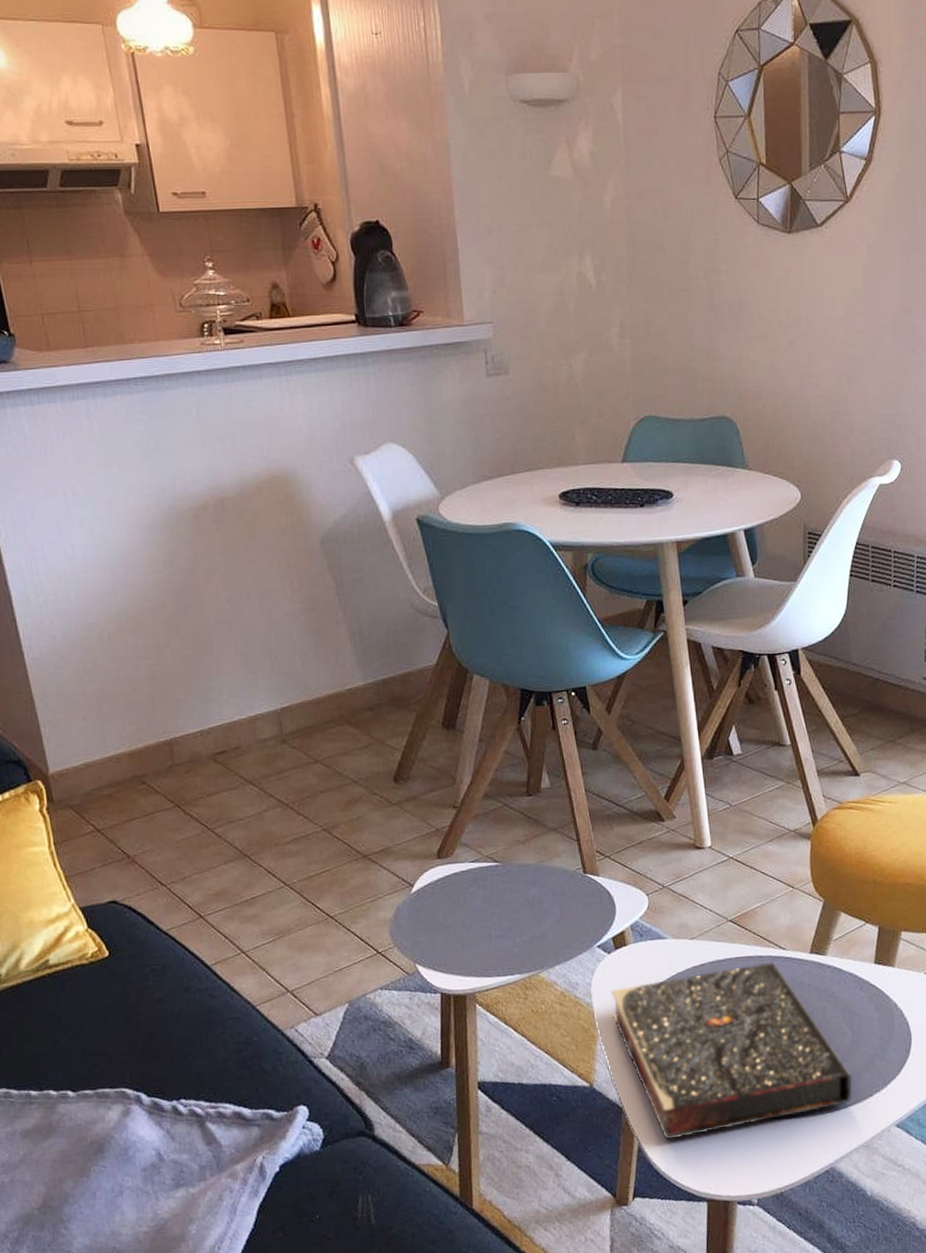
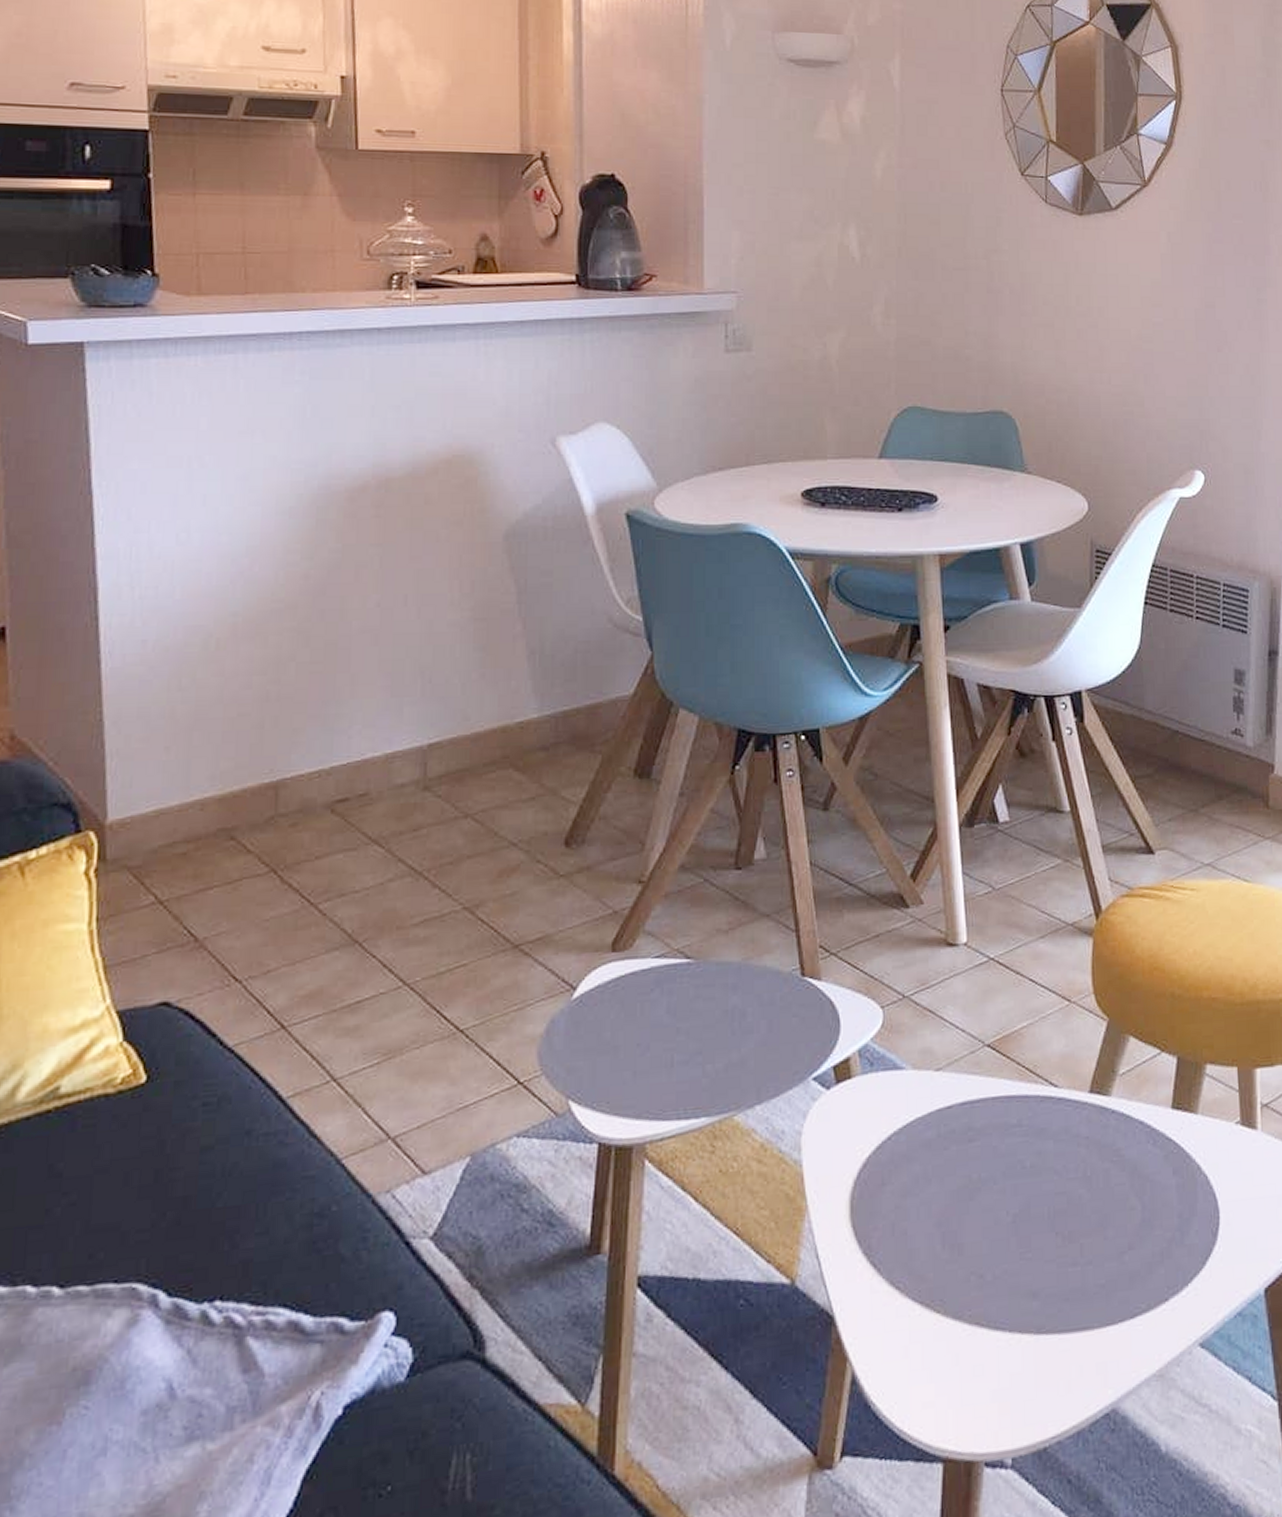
book: present [611,962,852,1140] -> none [828,1105,1142,1366]

